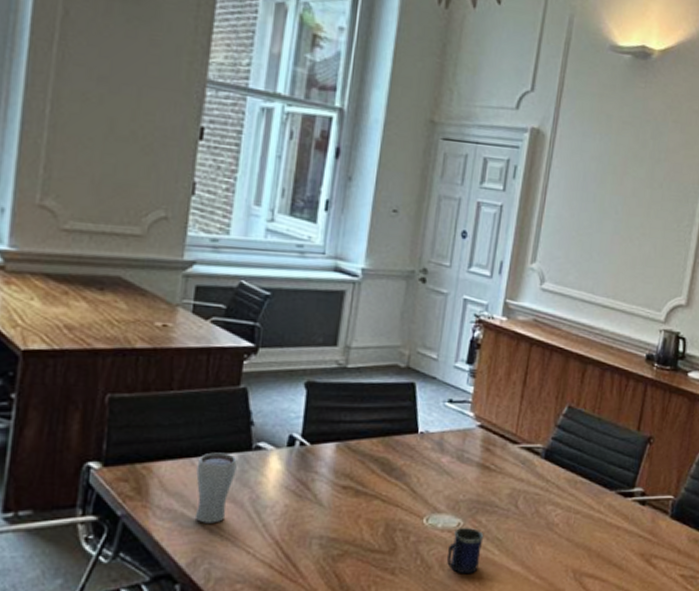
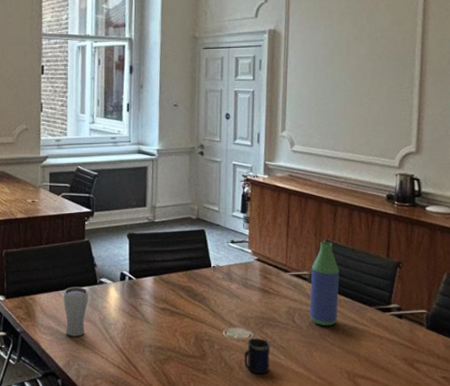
bottle: none [537,406,580,514] -> present [310,241,339,327]

